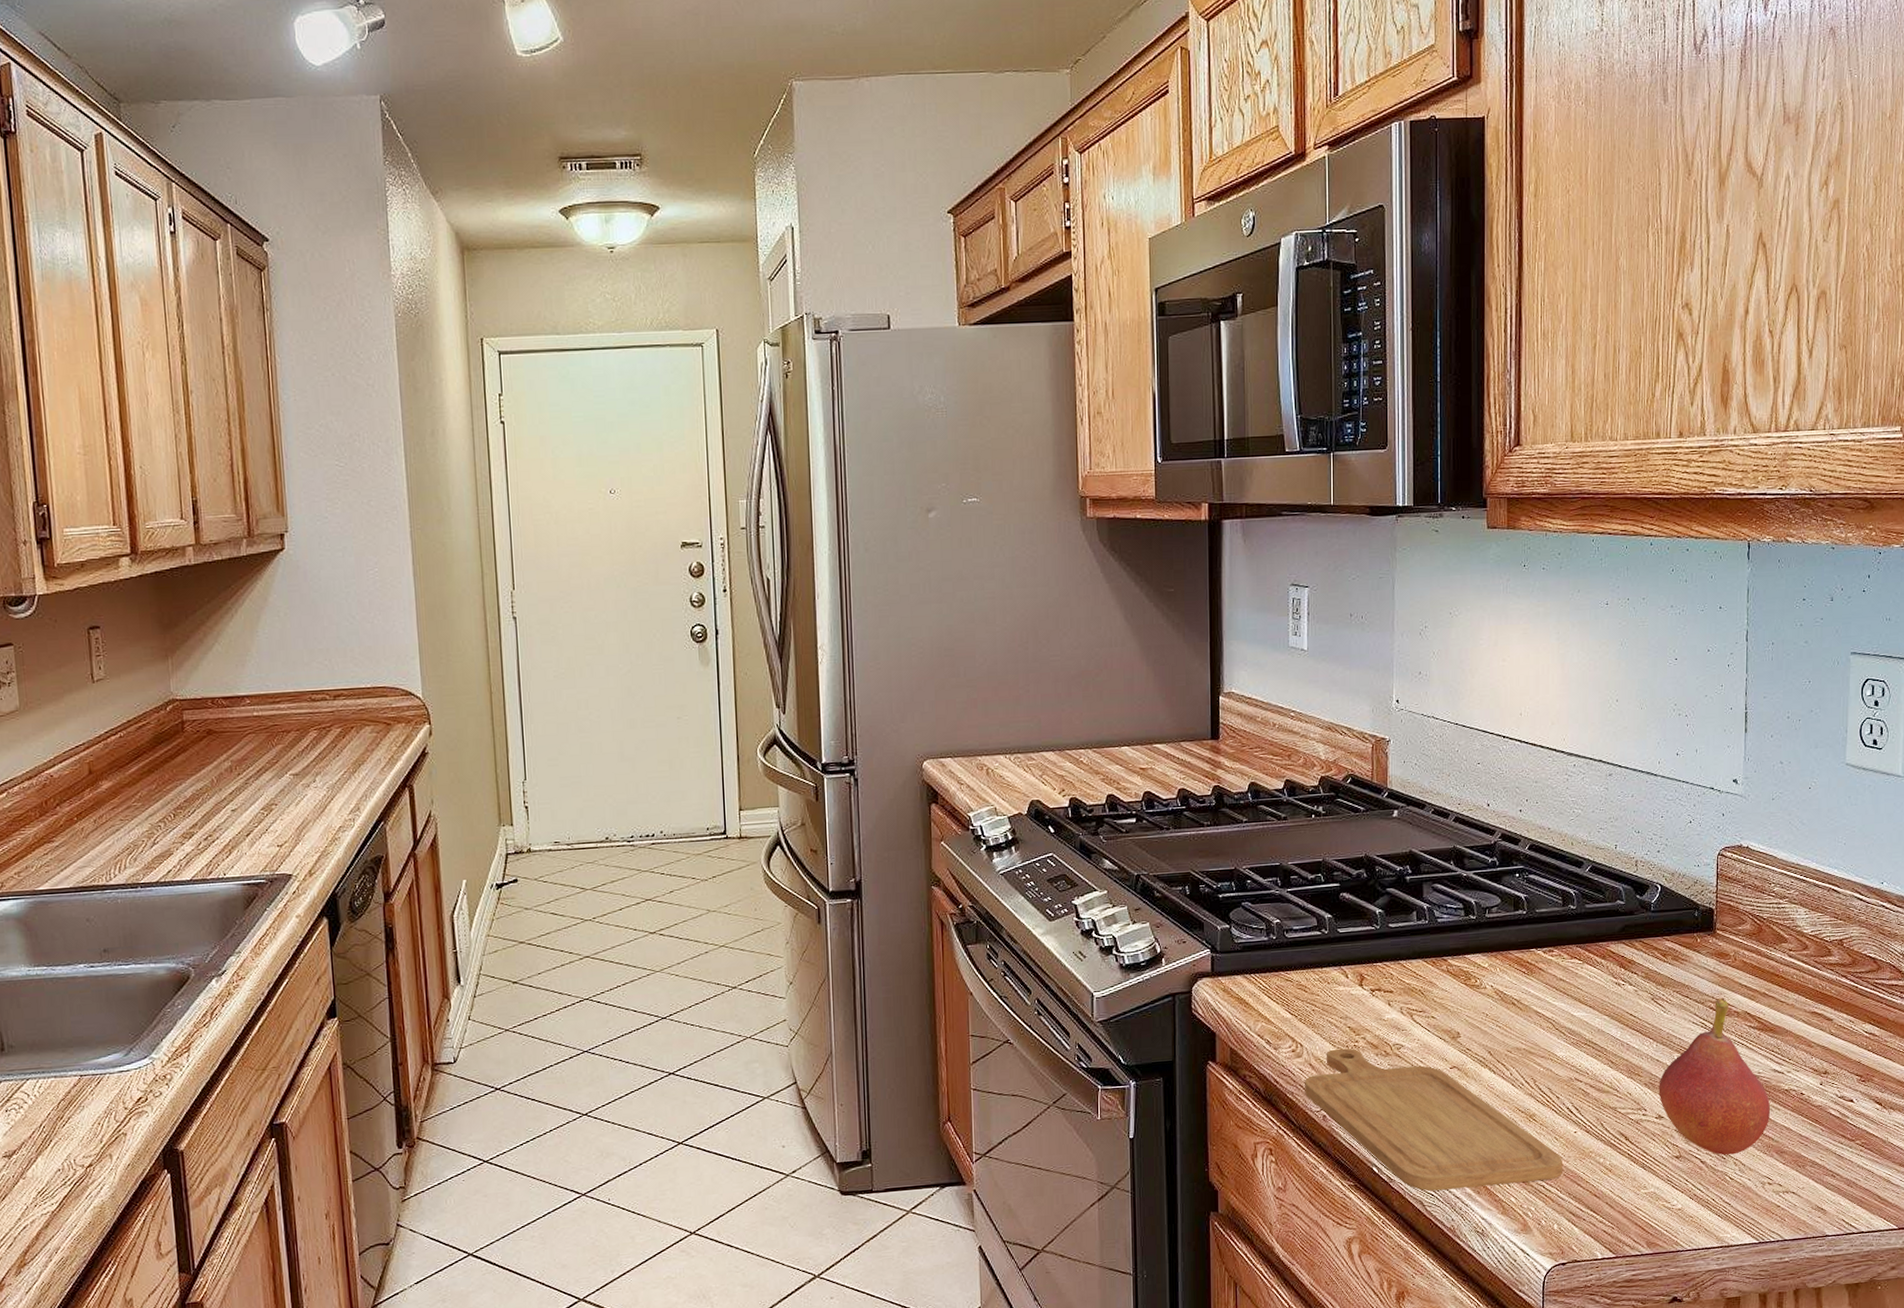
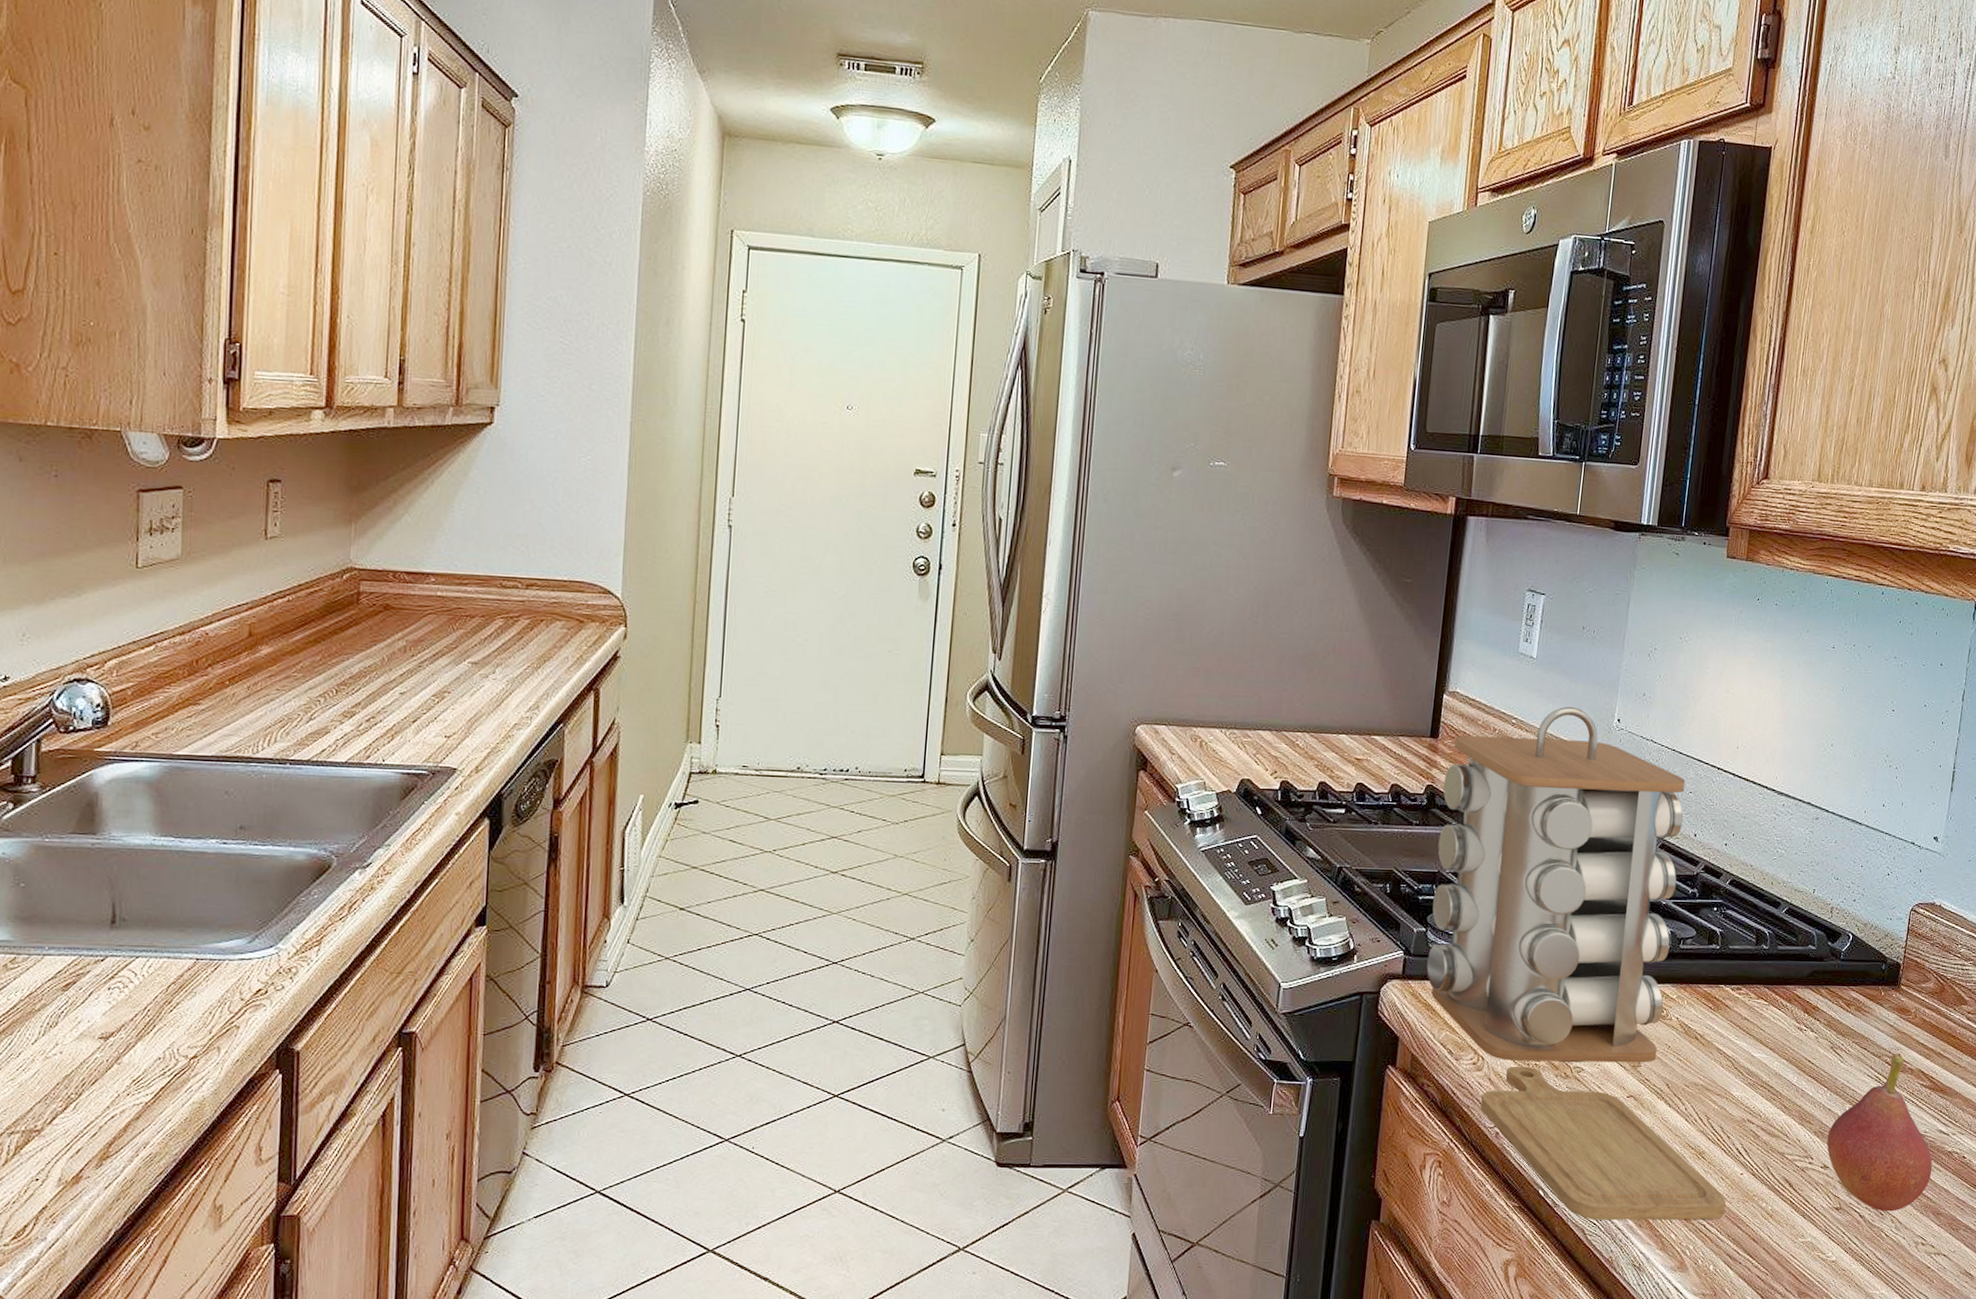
spice rack: none [1230,693,1477,1045] -> present [1426,707,1686,1063]

